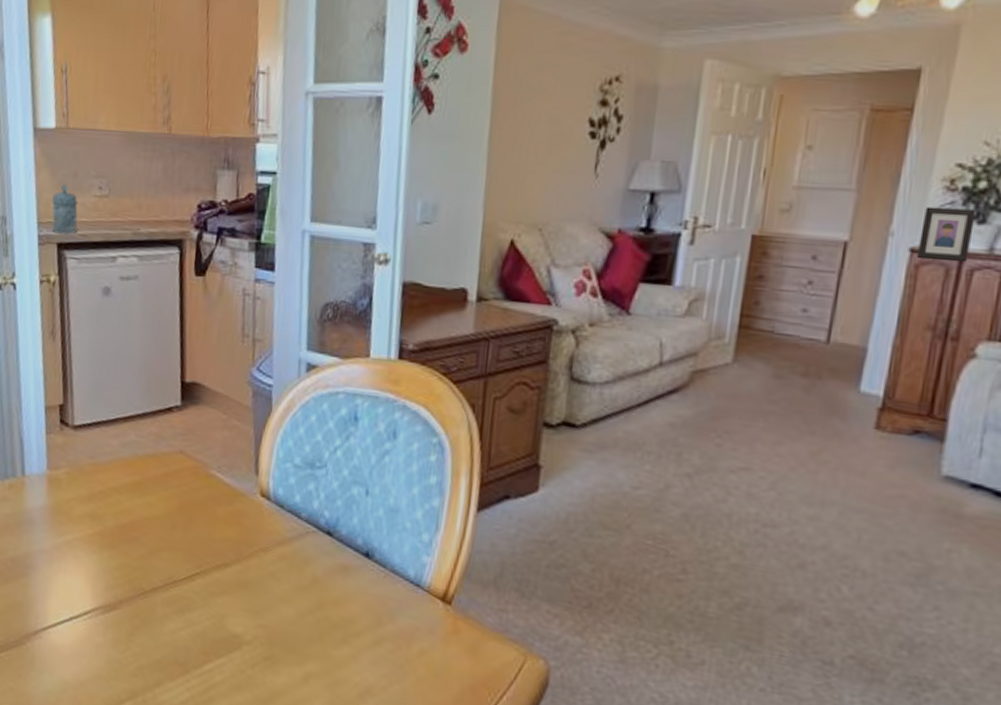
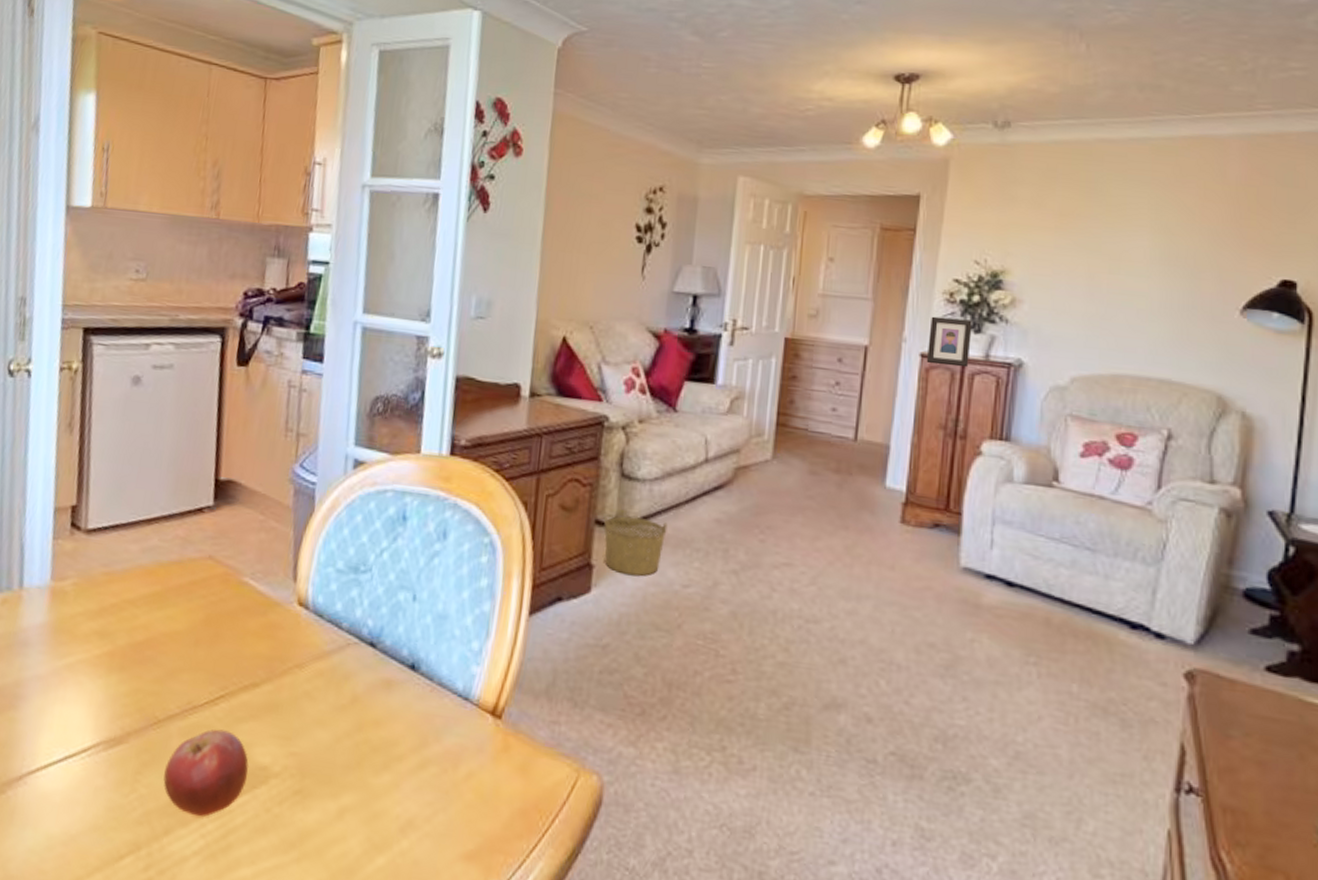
canister: present [51,184,79,235] -> none [79,266,111,320]
fruit: none [152,601,224,674] -> present [163,729,249,817]
basket: none [552,419,618,478] -> present [604,516,668,577]

